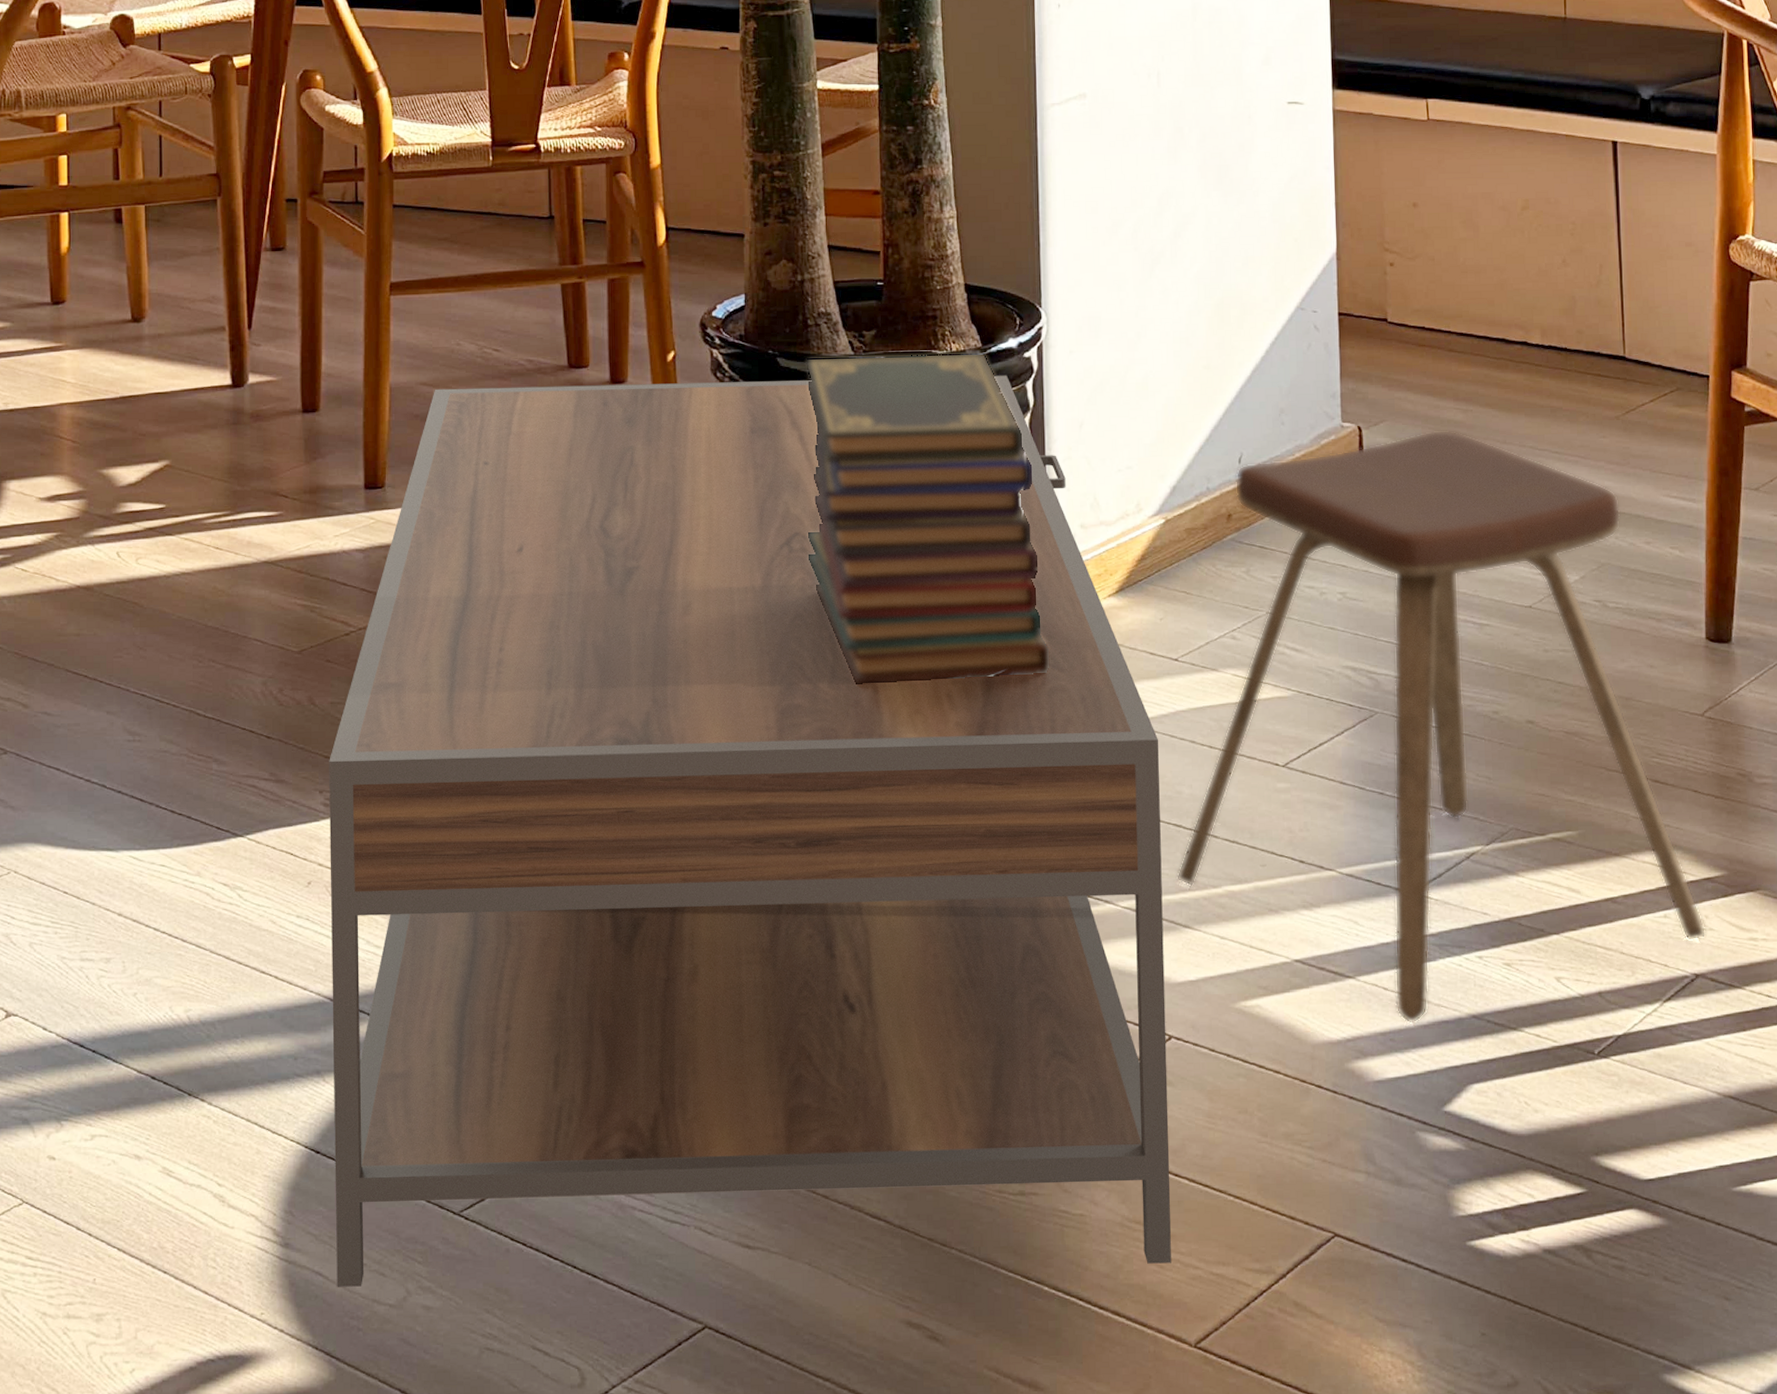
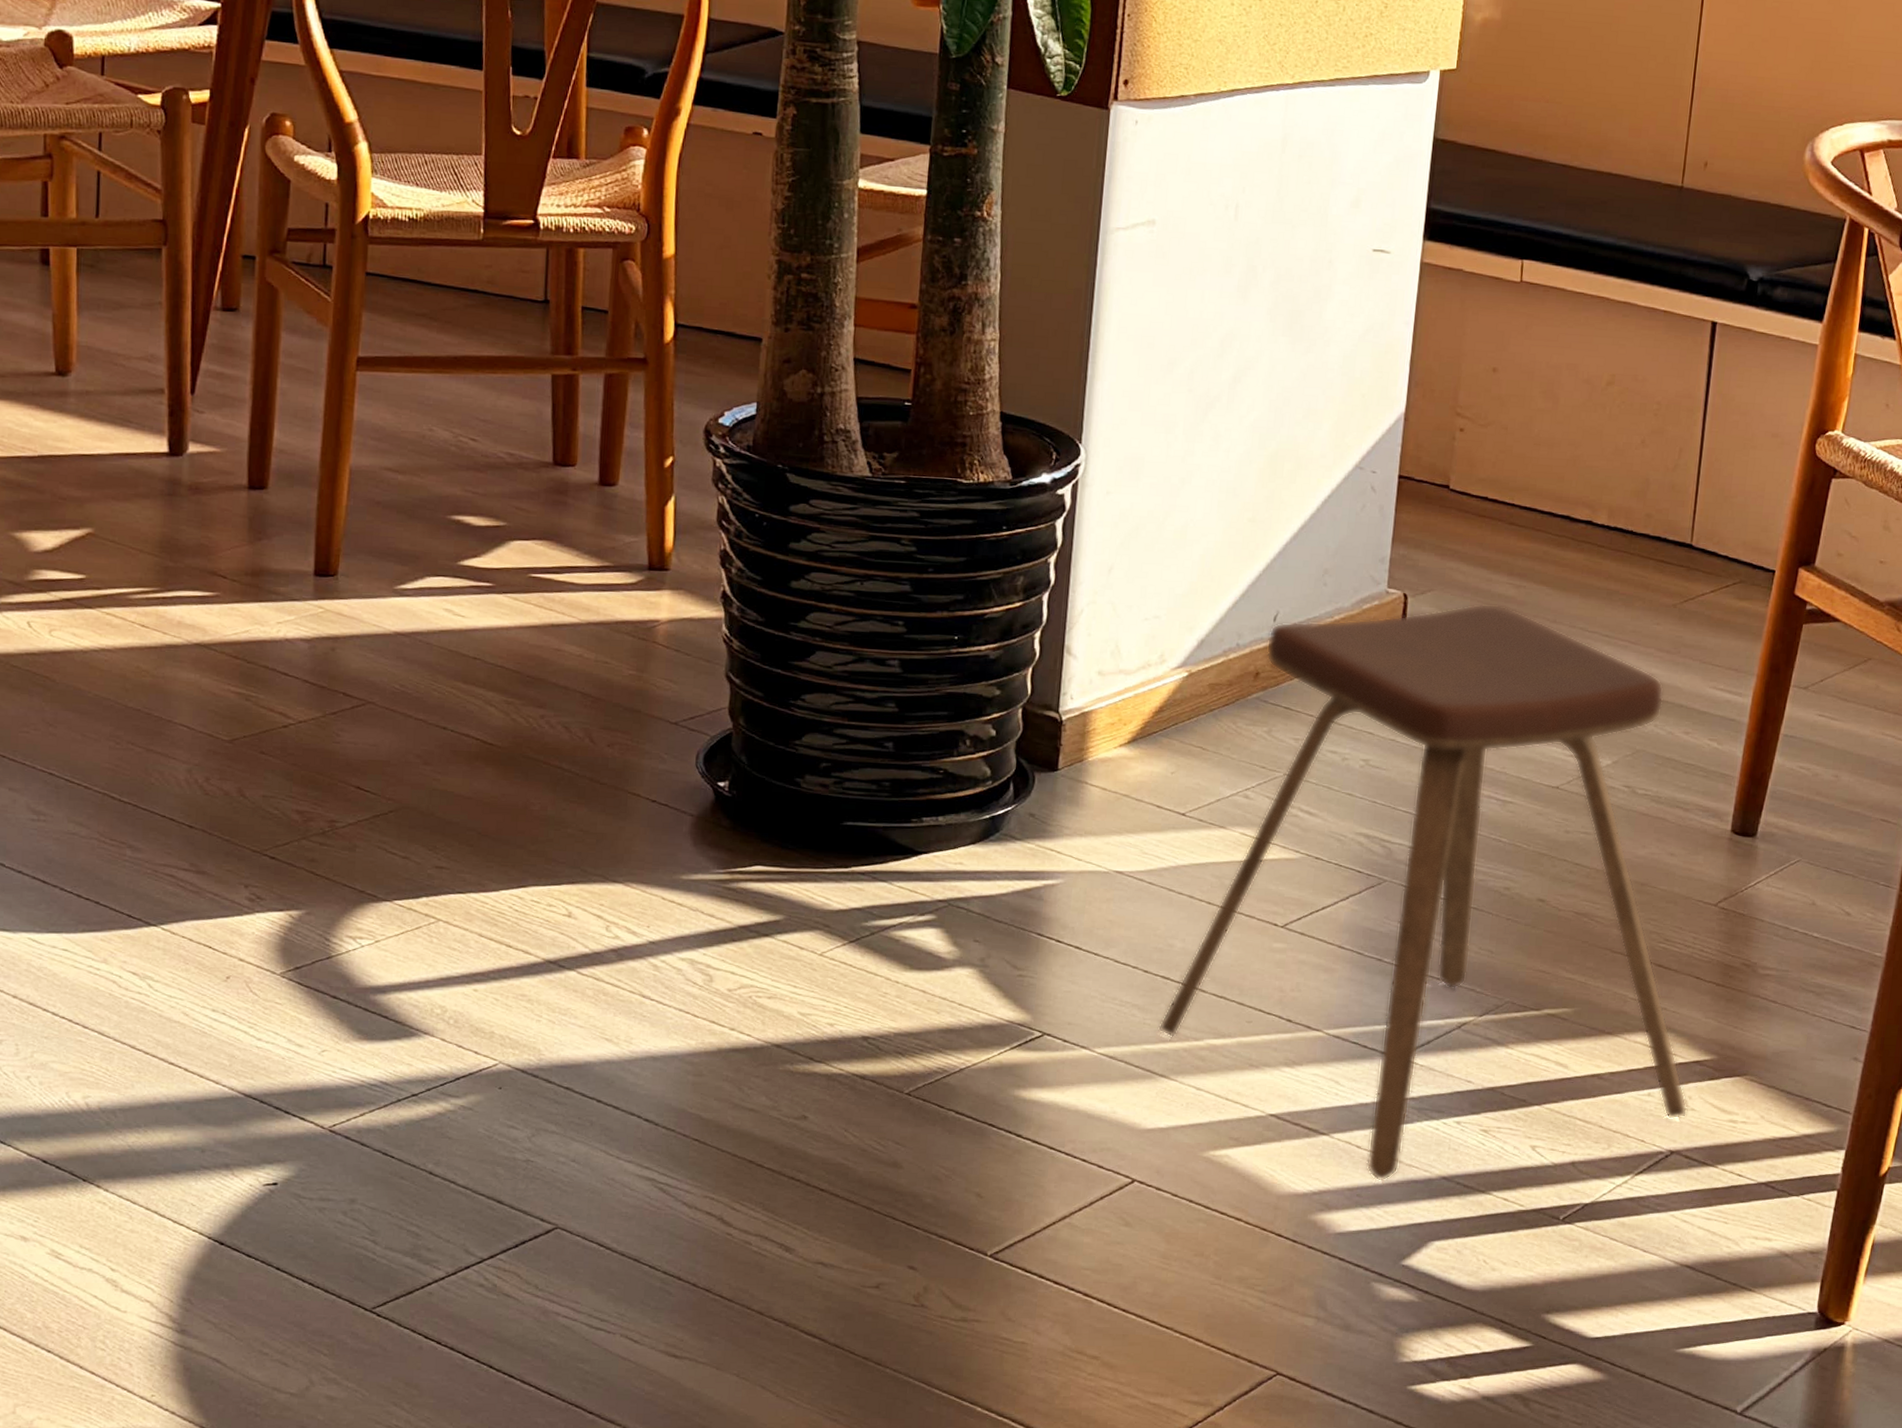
coffee table: present [329,375,1171,1287] -> none [235,475,1155,1392]
book stack: present [806,352,1050,684] -> none [802,475,1054,819]

